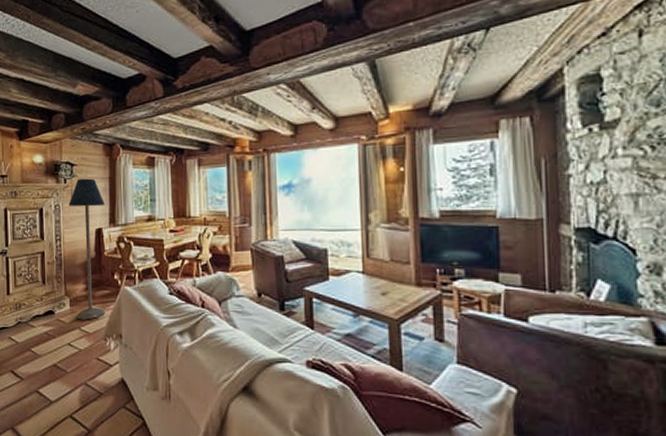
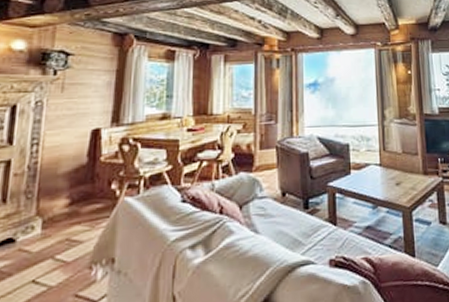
floor lamp: present [69,178,106,320] -> none [49,70,108,246]

